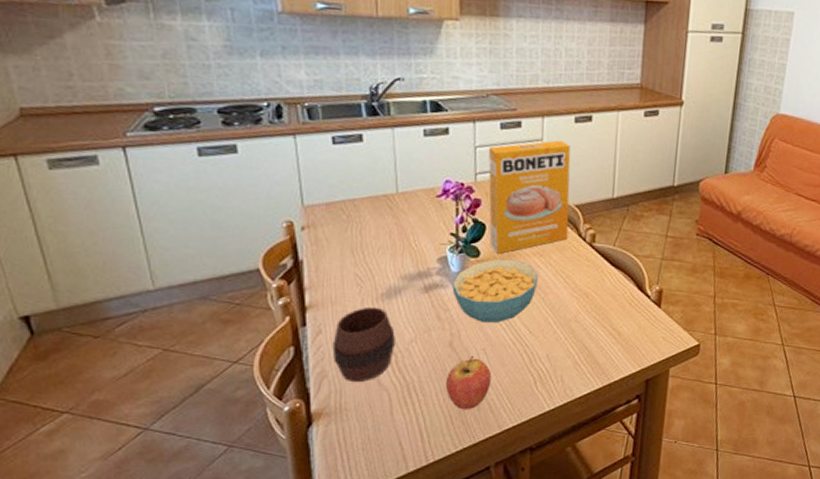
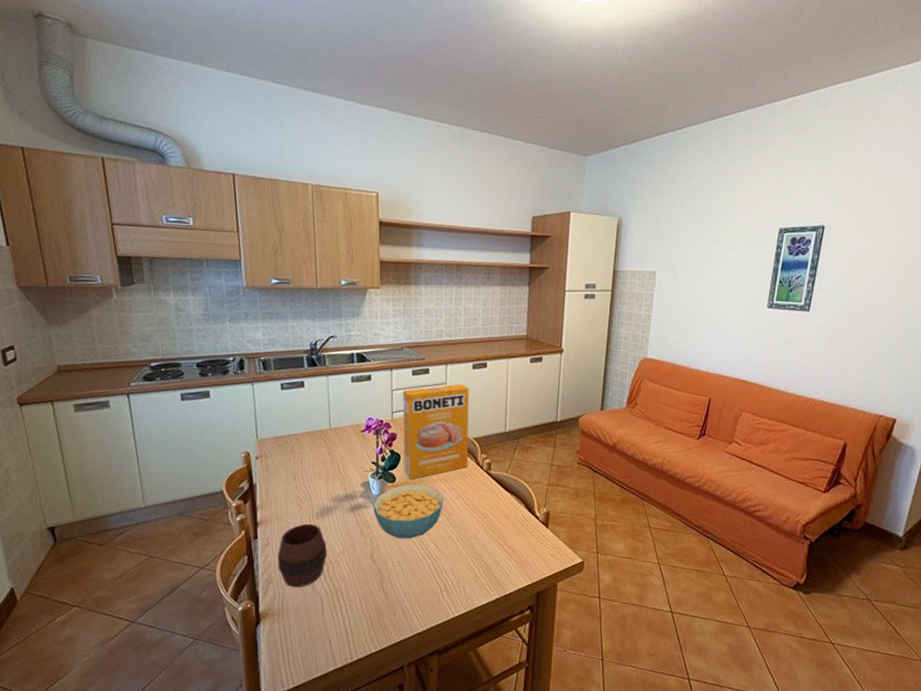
fruit: present [445,355,492,410] -> none [367,566,405,615]

